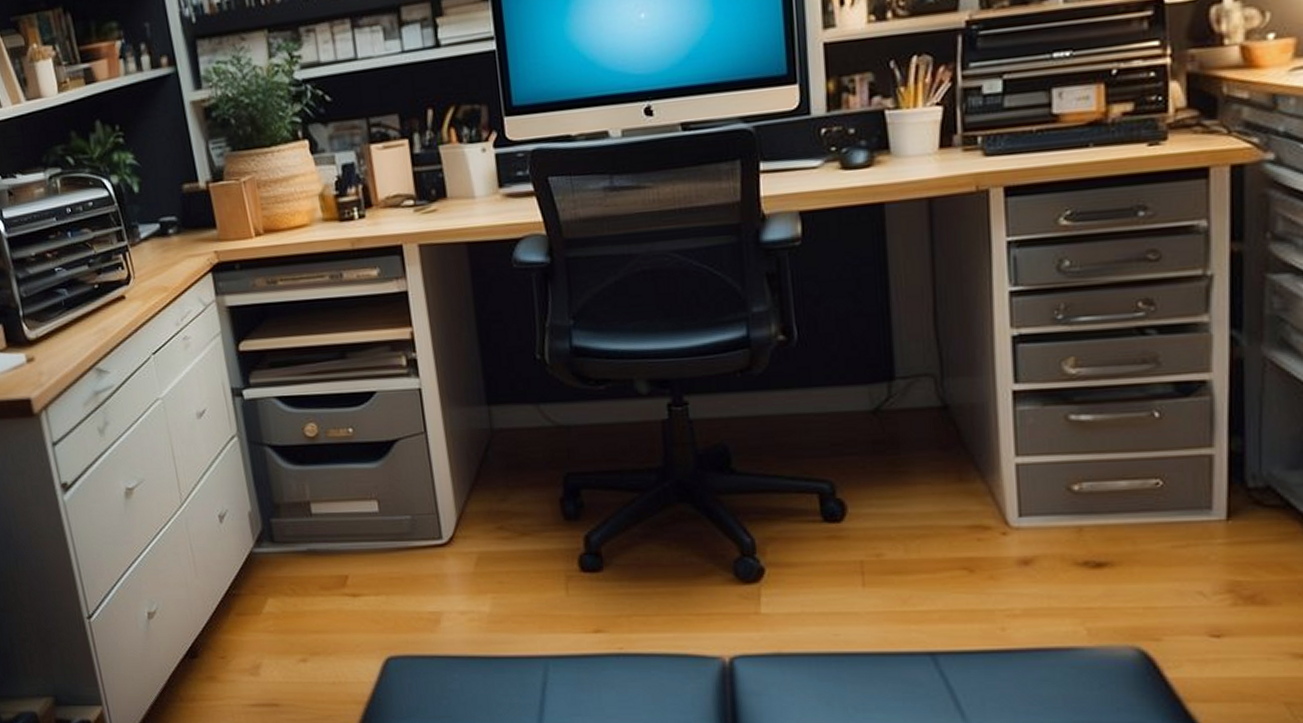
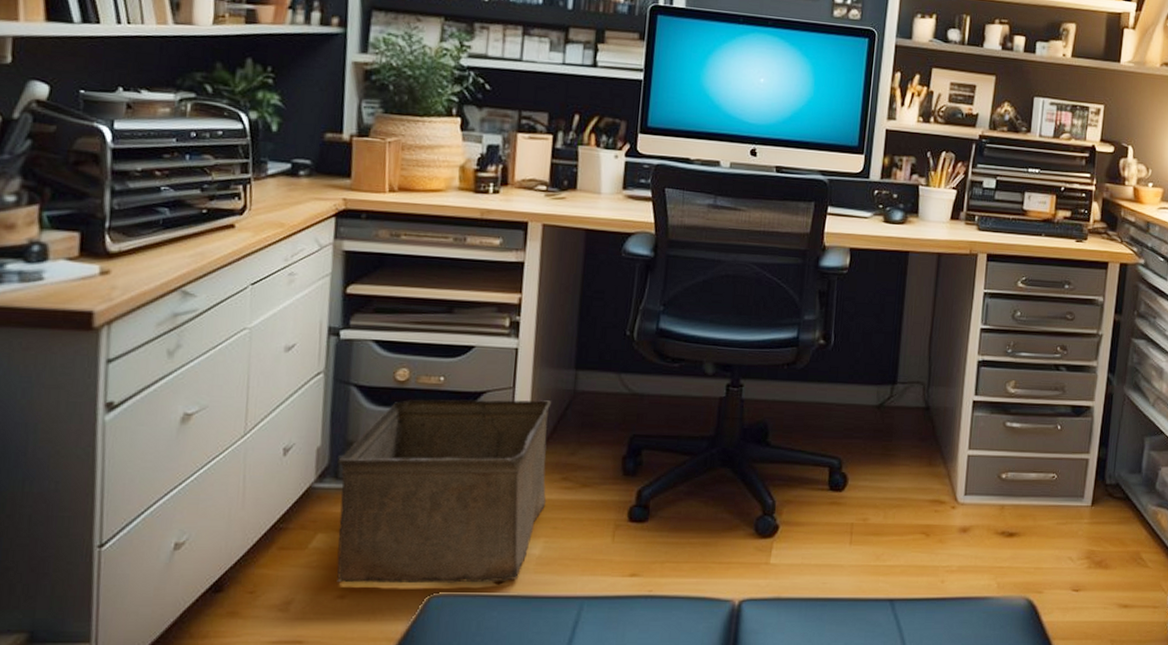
storage bin: none [270,443,486,647] -> present [337,399,552,584]

